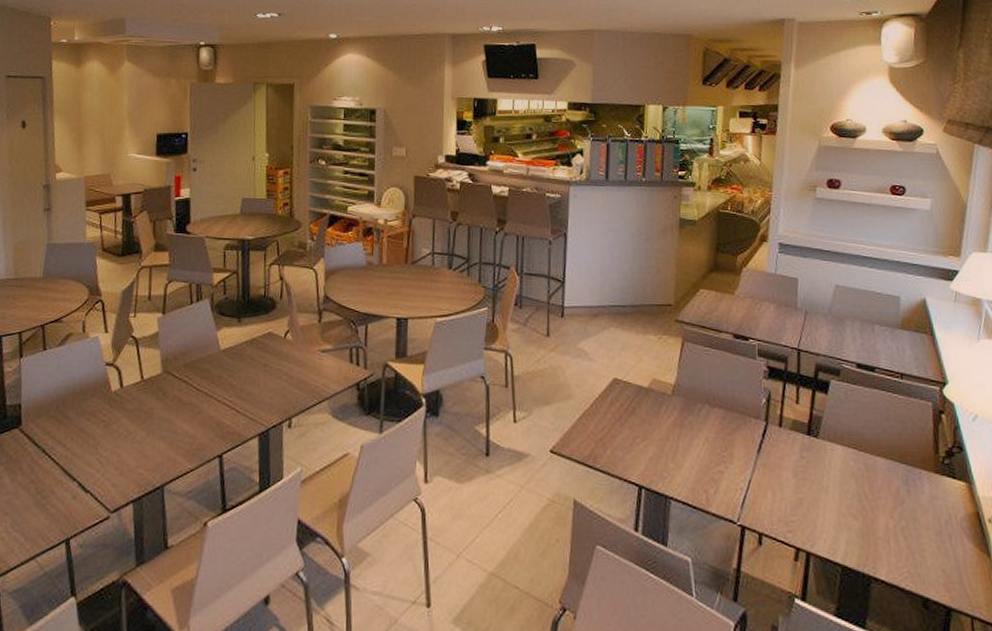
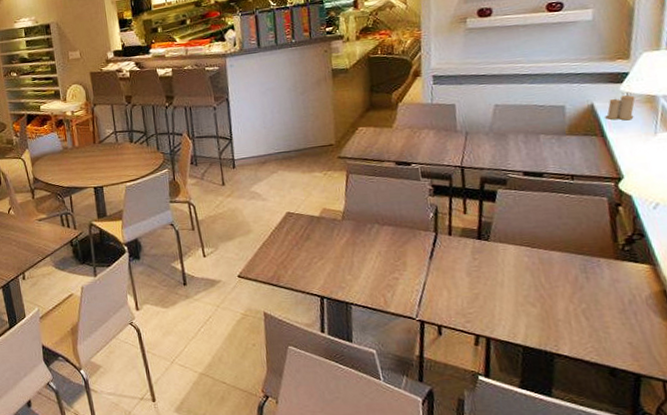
candle: none [935,293,963,322] -> present [605,94,636,121]

